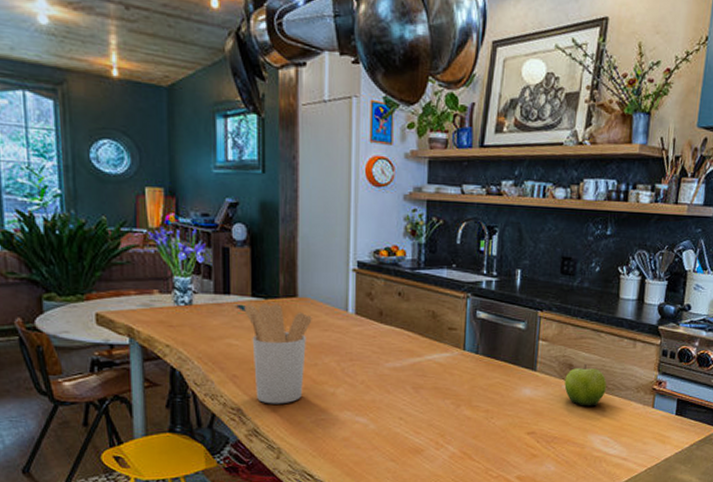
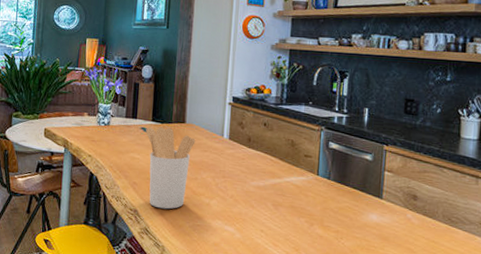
fruit: present [564,364,607,406] -> none [409,196,450,237]

